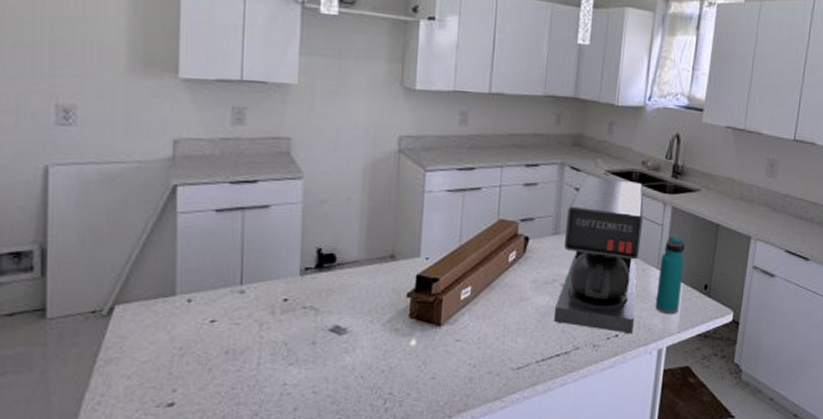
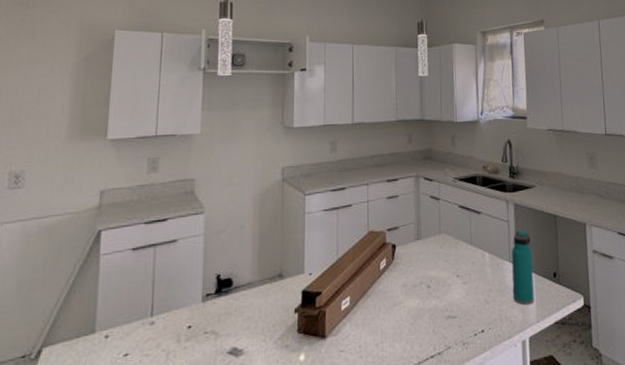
coffee maker: present [553,176,644,335] -> none [424,184,497,329]

